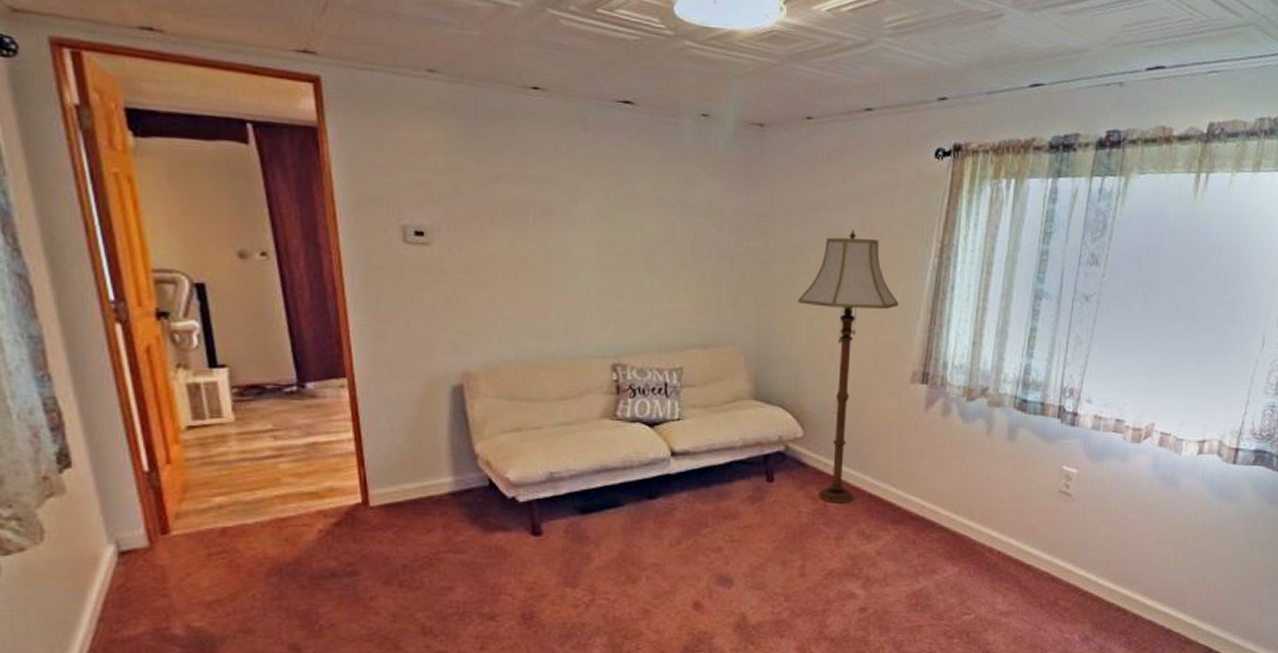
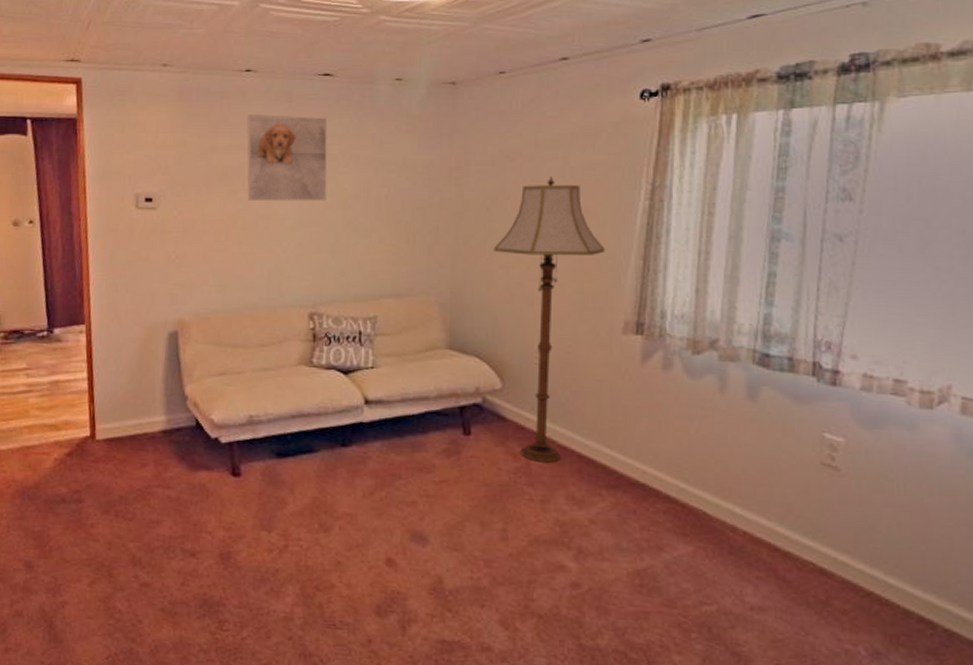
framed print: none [536,139,629,245] -> present [247,113,328,201]

